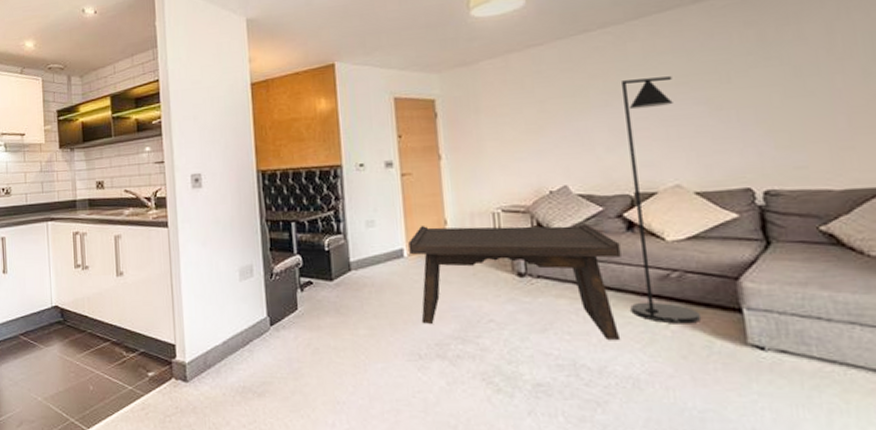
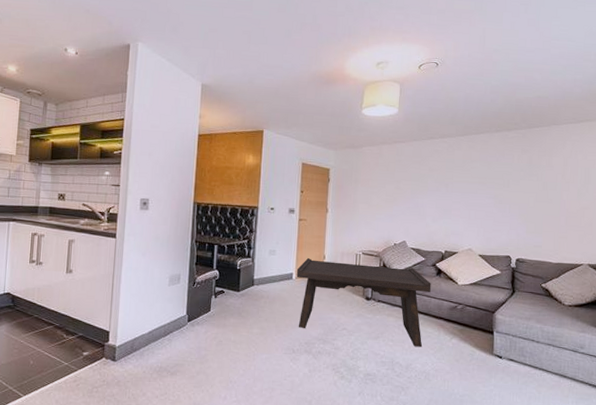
floor lamp: present [620,76,702,324] -> none [431,175,477,339]

